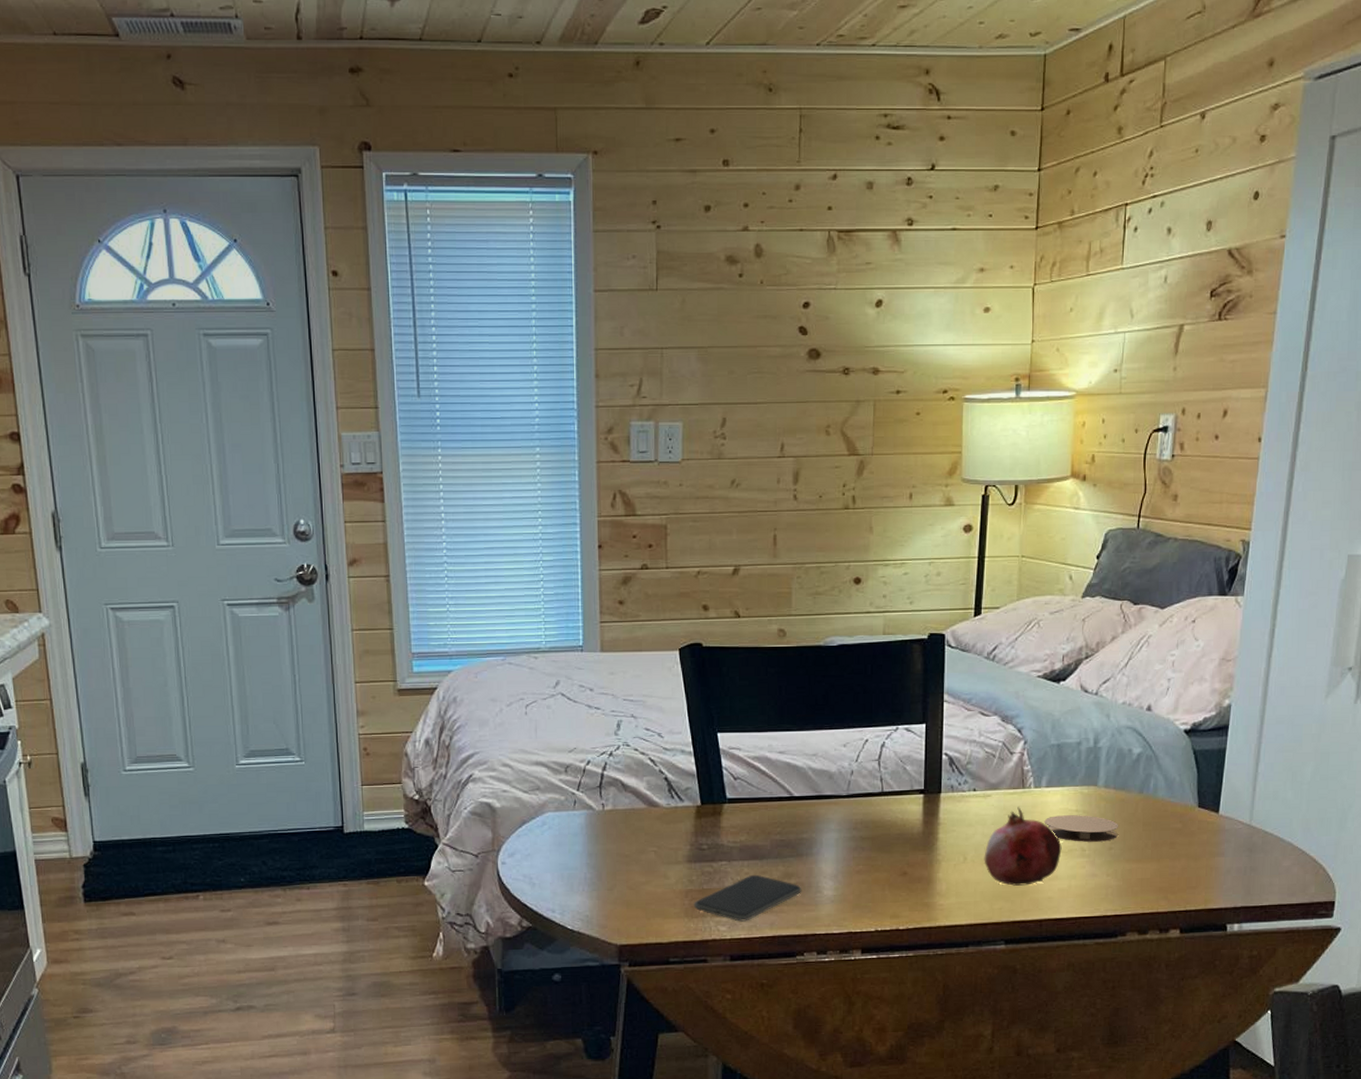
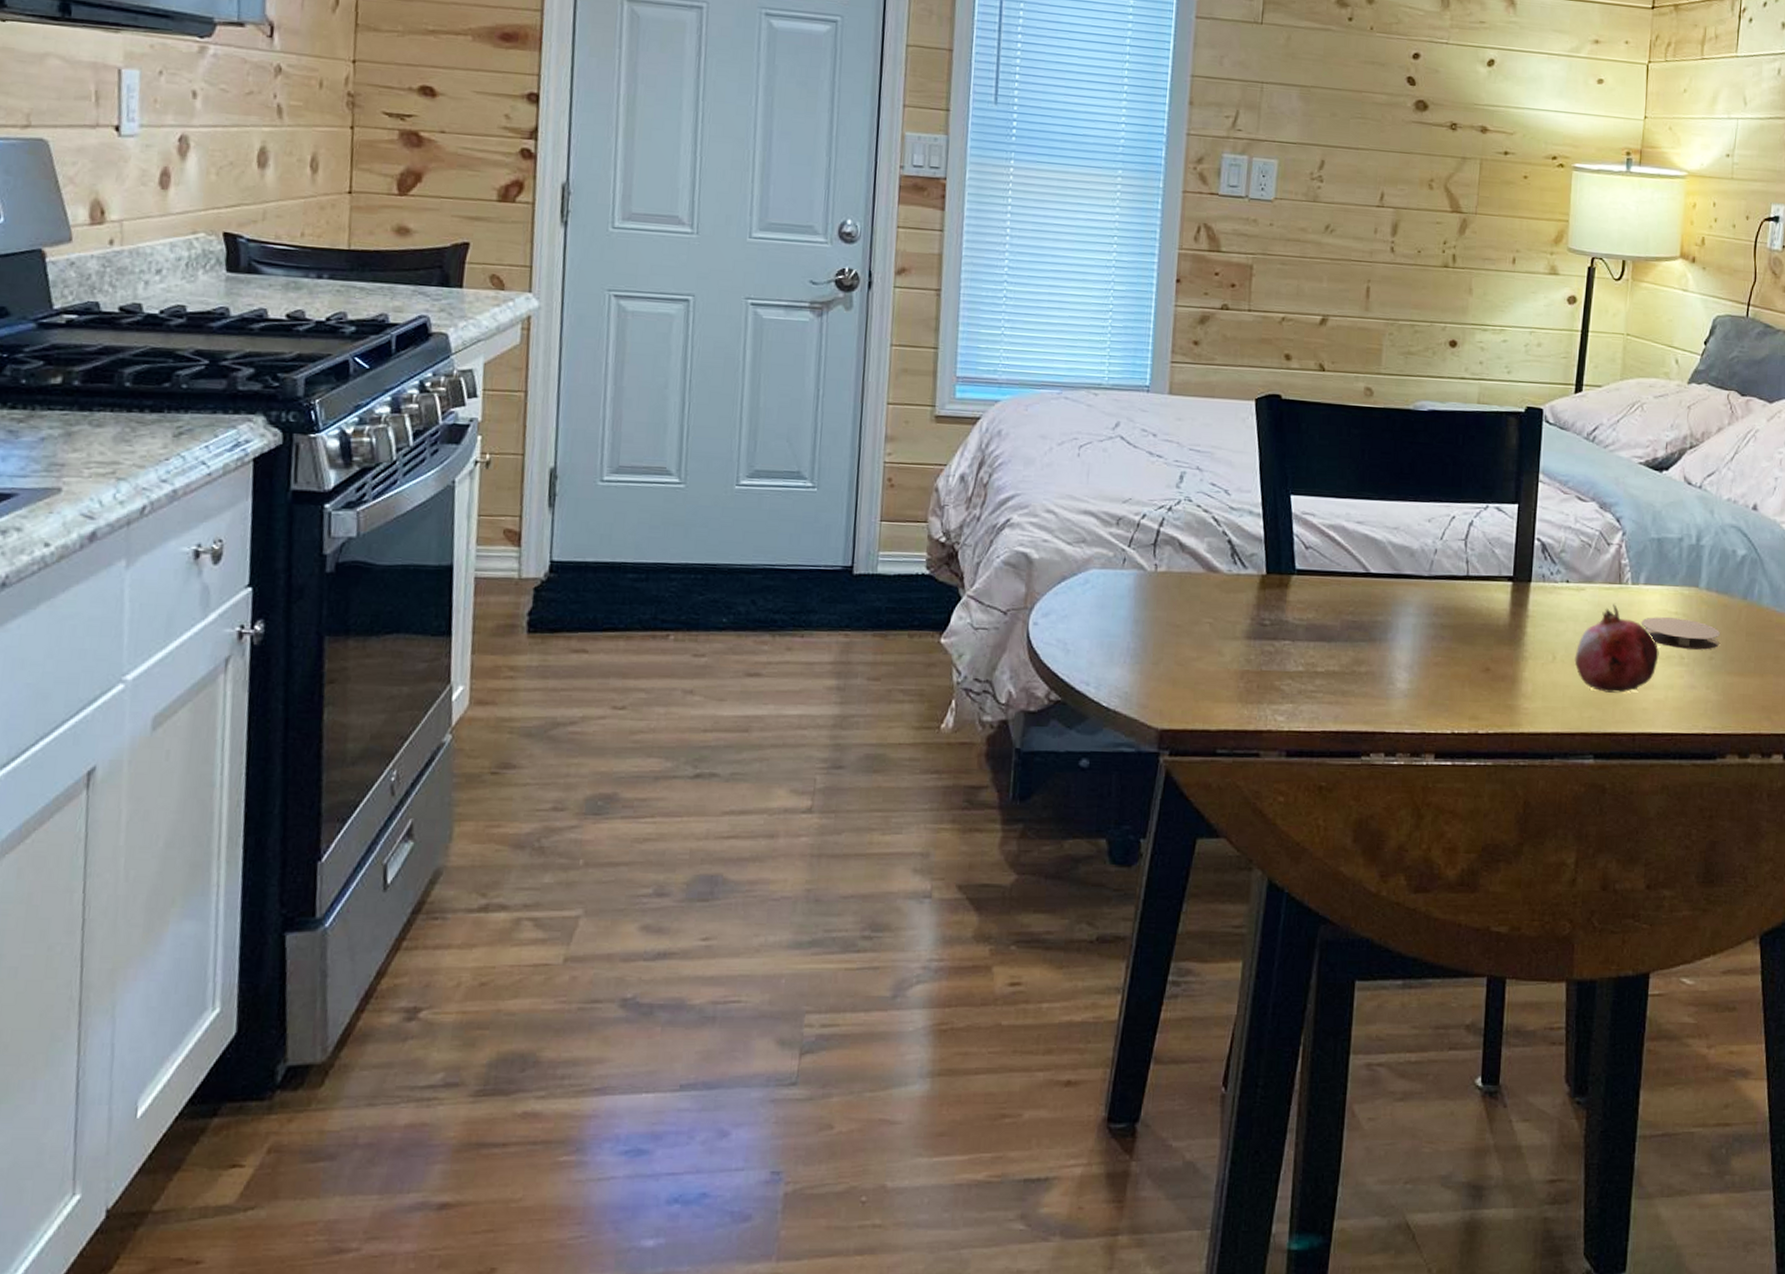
smartphone: present [694,874,802,922] -> none [1249,658,1373,712]

